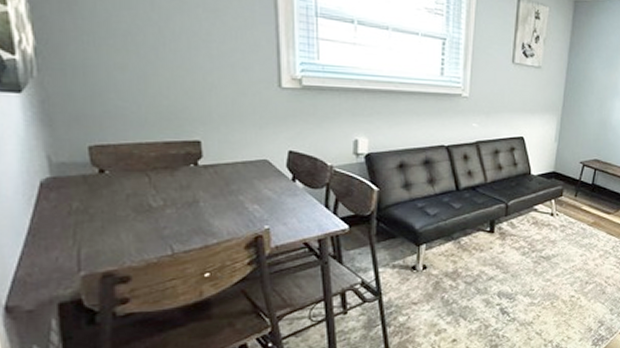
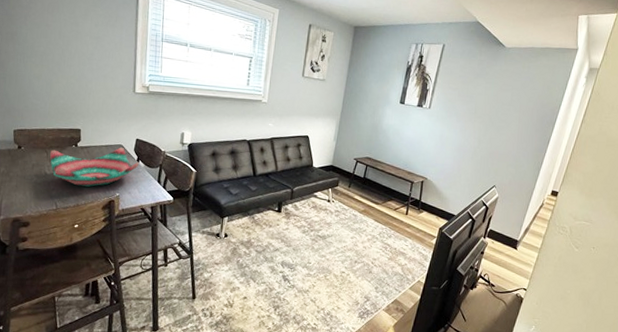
decorative bowl: none [155,164,295,220] -> present [50,148,139,187]

